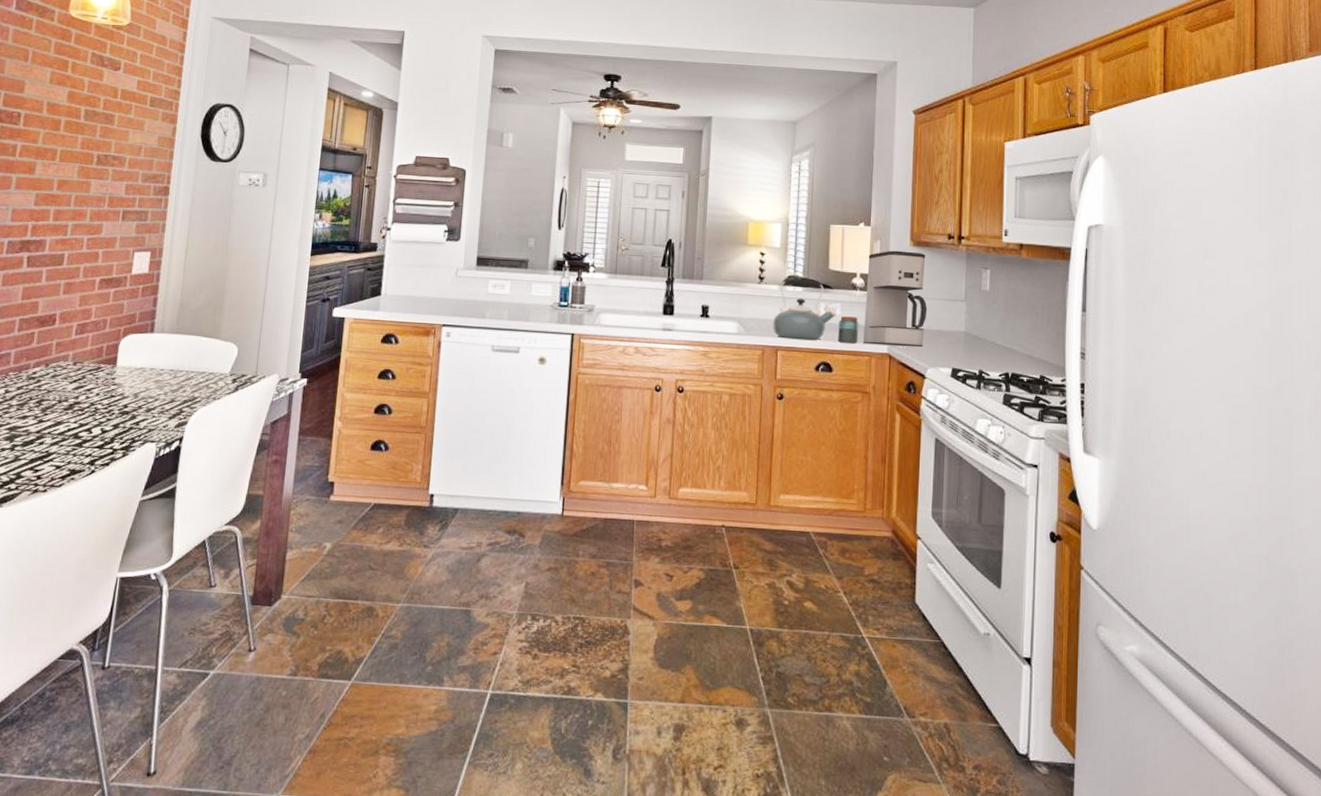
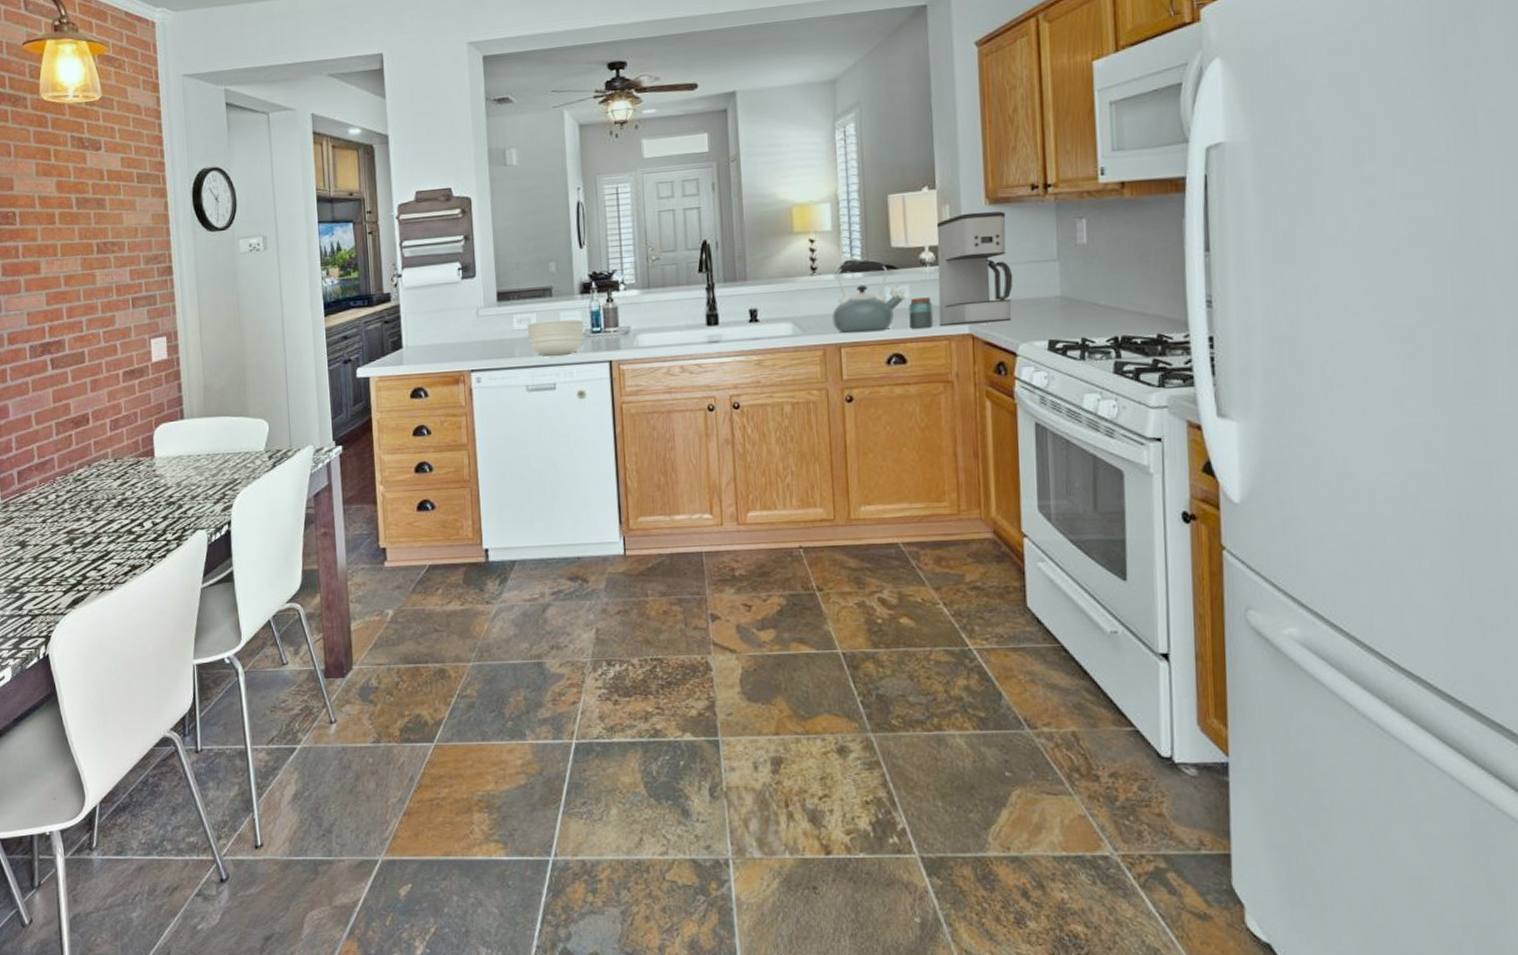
bowl: none [499,289,553,324] -> present [527,319,585,358]

